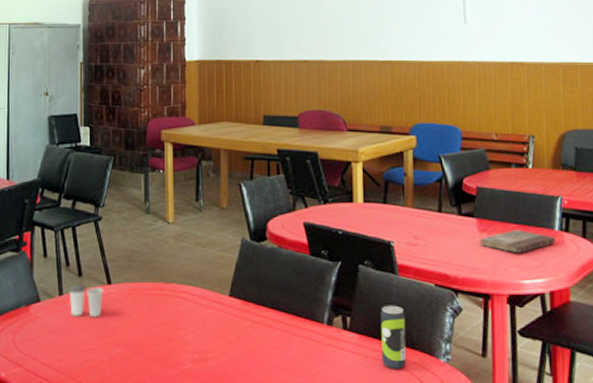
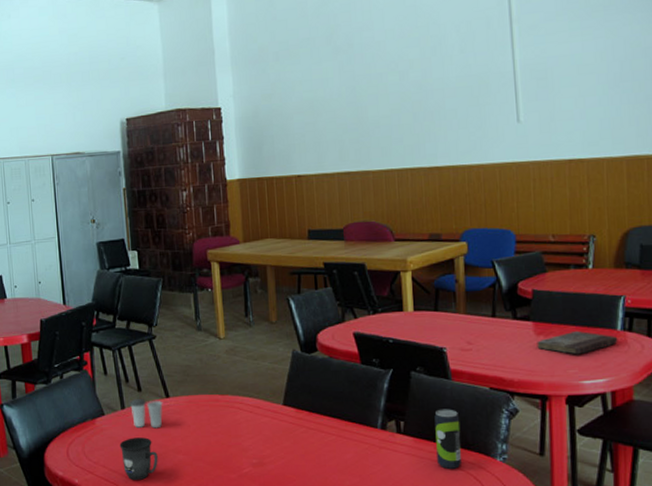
mug: none [53,327,94,375] -> present [119,437,158,480]

